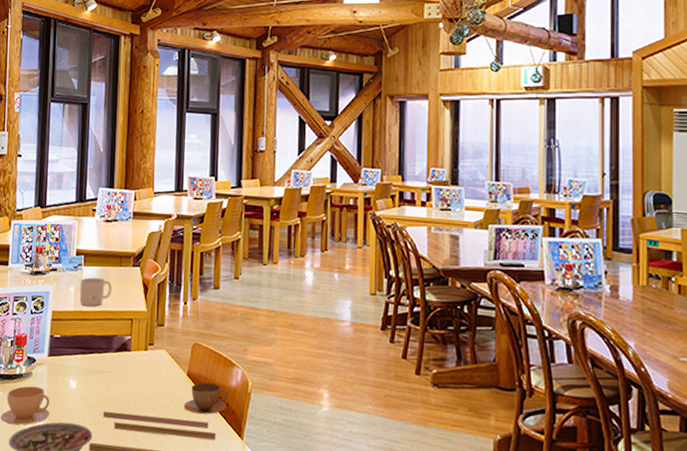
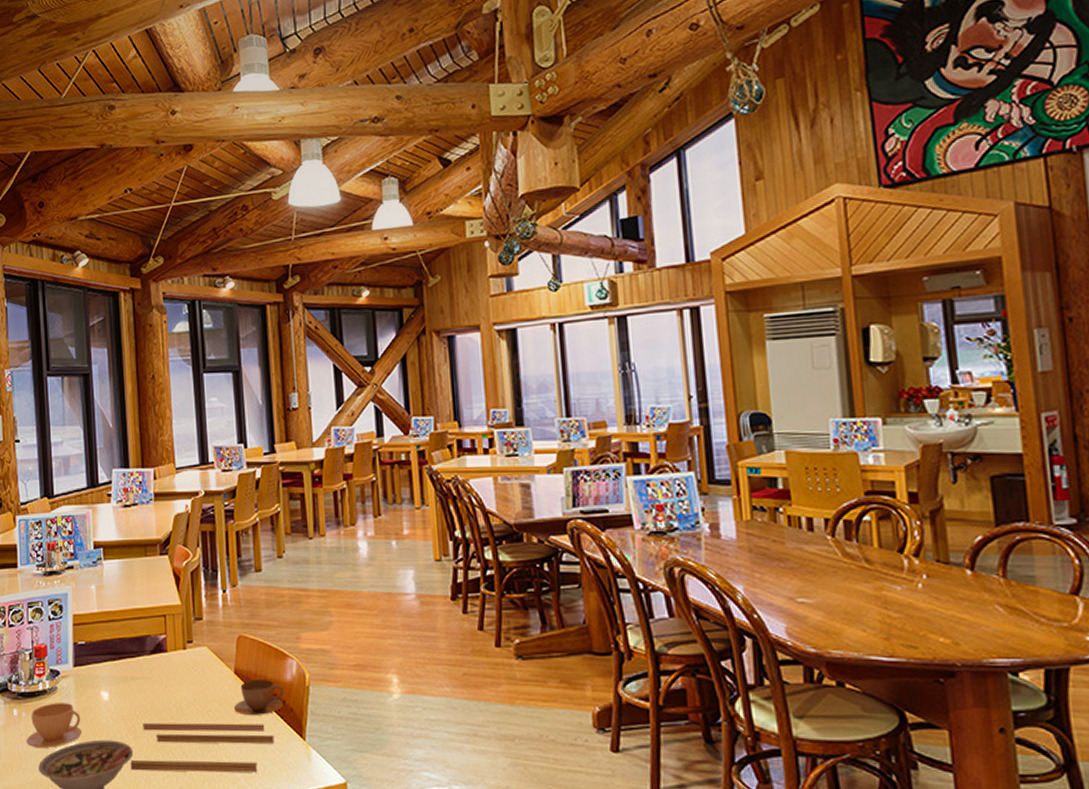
mug: present [79,277,112,307] -> none [101,572,139,606]

